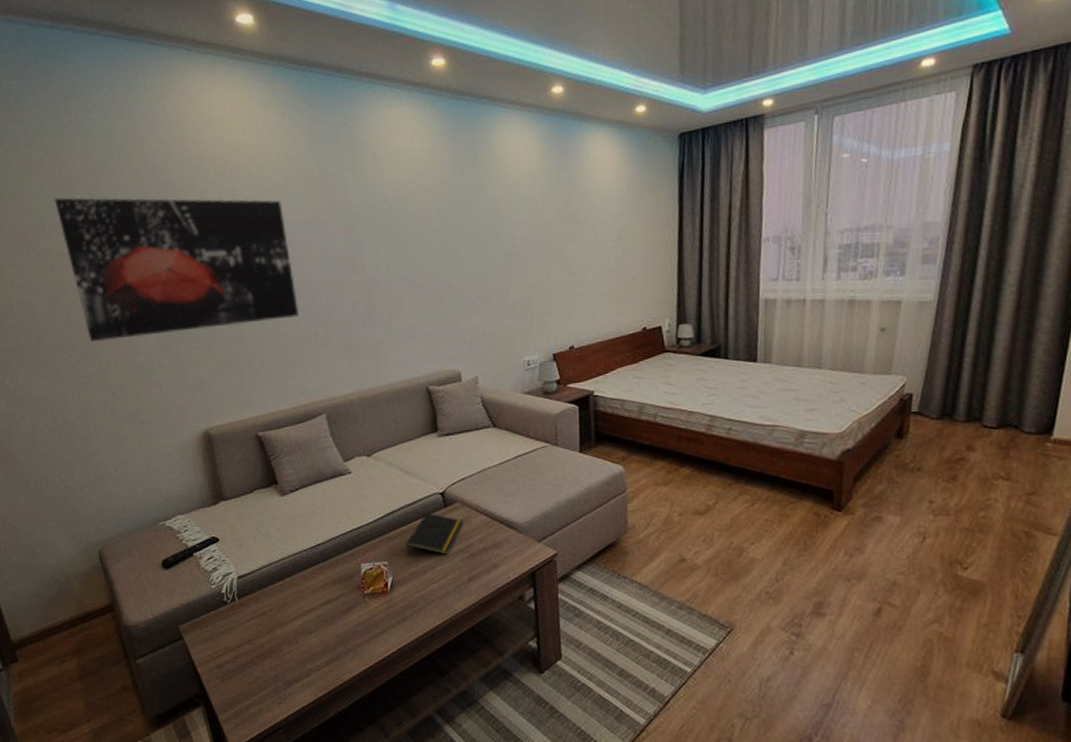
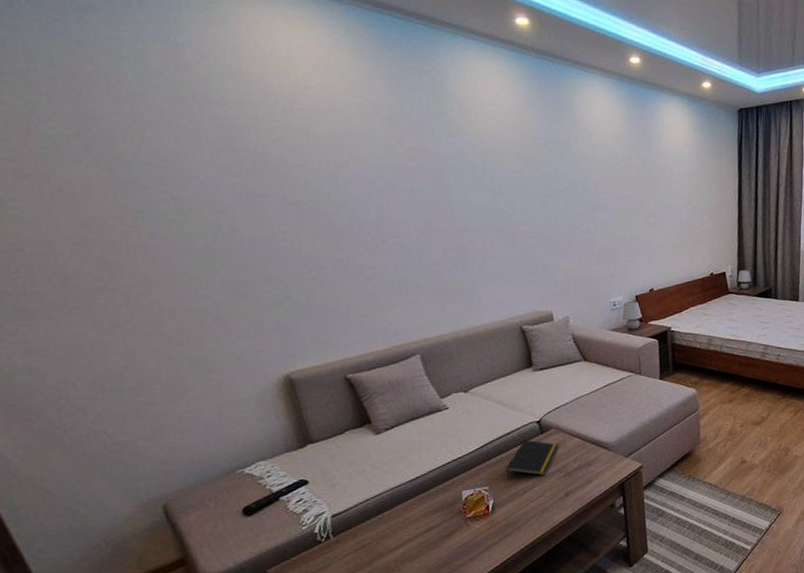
wall art: present [54,197,299,342] -> none [73,124,386,285]

